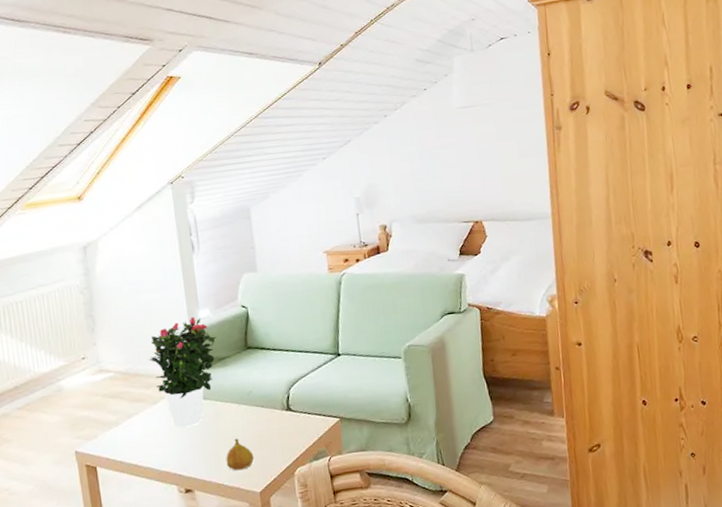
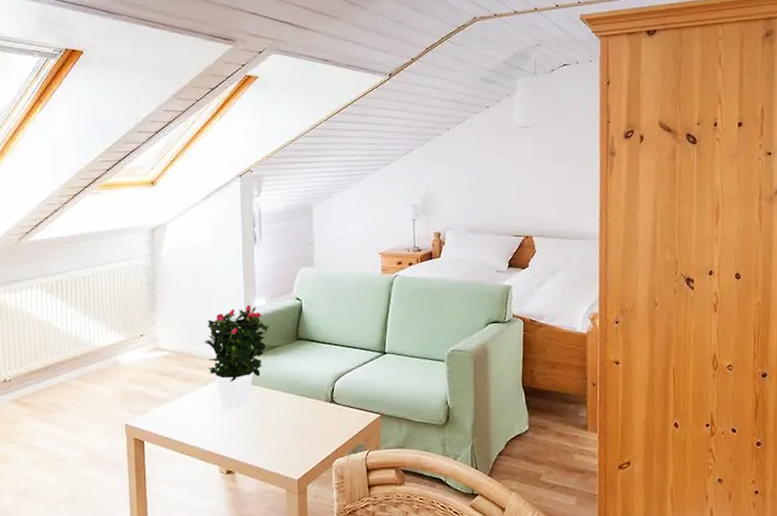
fruit: present [226,438,254,471] -> none [268,425,295,457]

